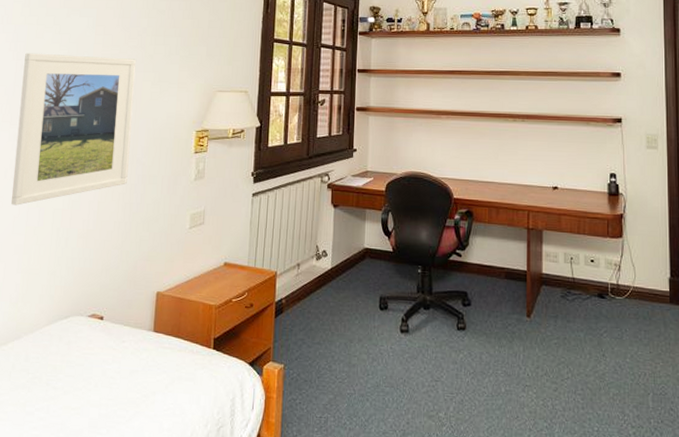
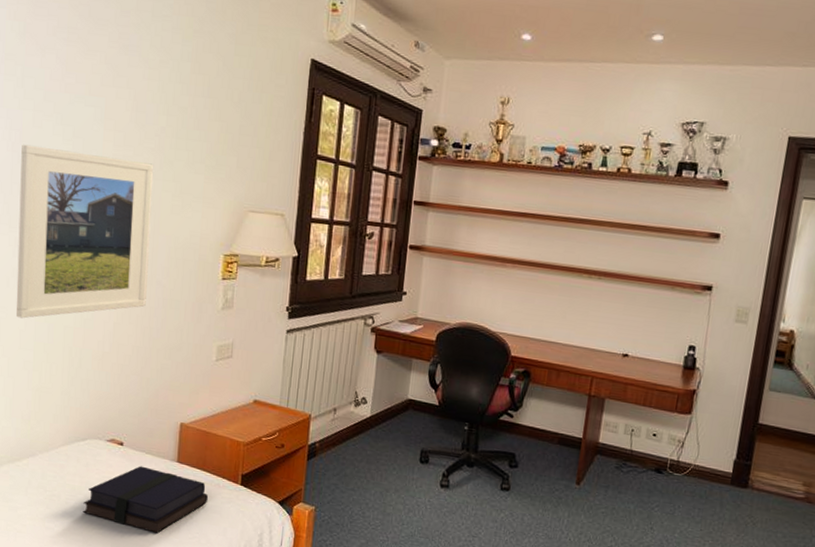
book: none [62,339,182,408] -> present [83,466,208,534]

